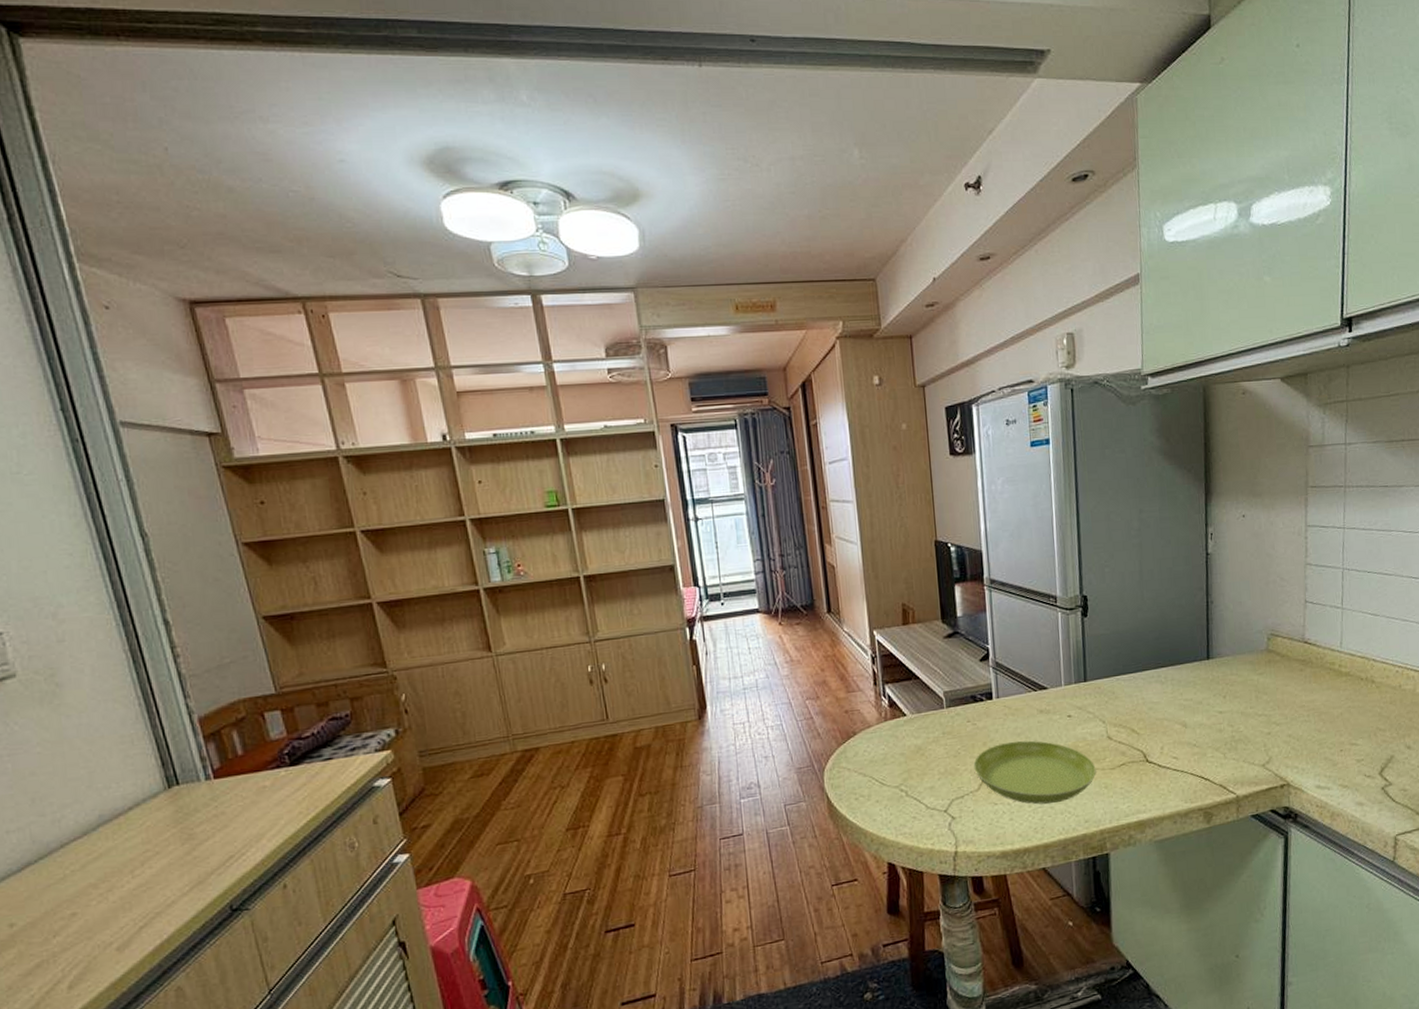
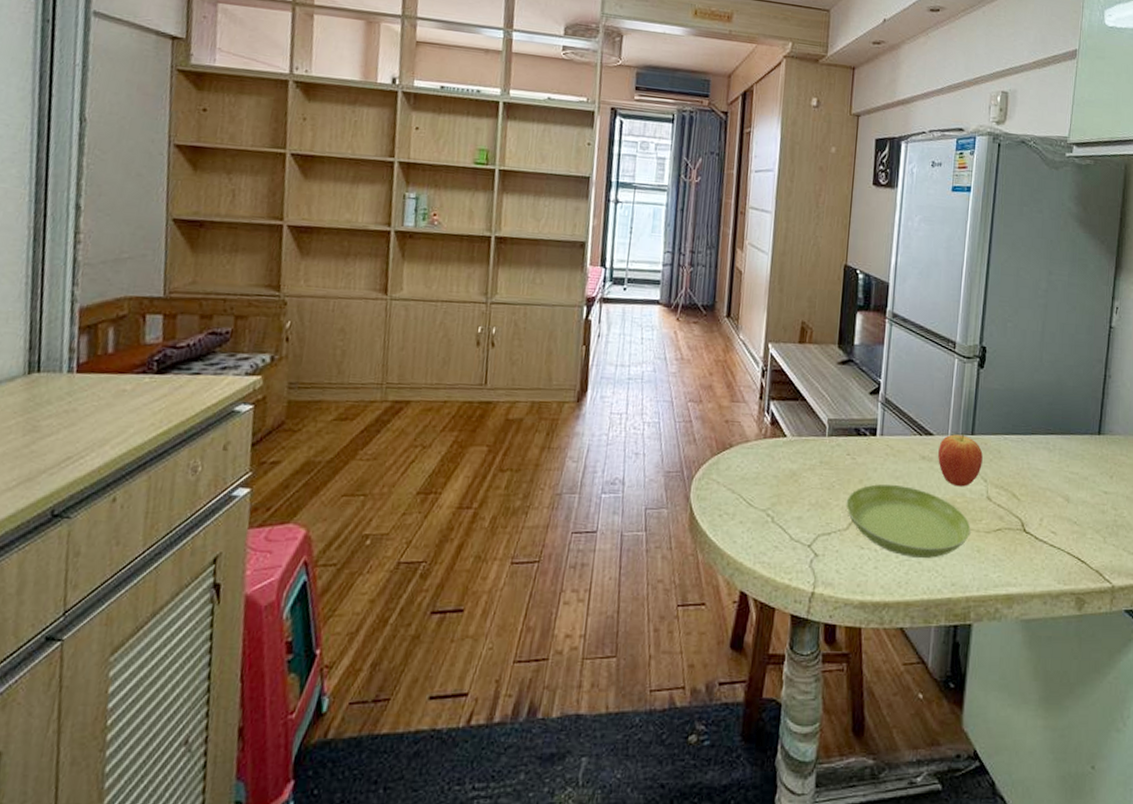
fruit: none [1054,682,1099,733] -> present [938,433,983,487]

